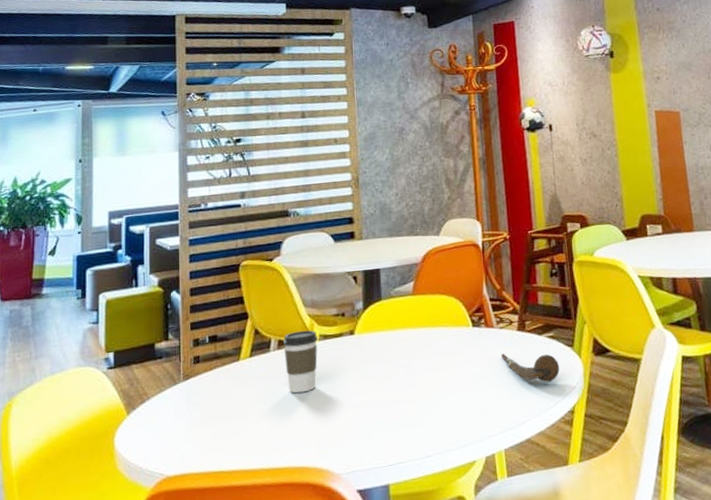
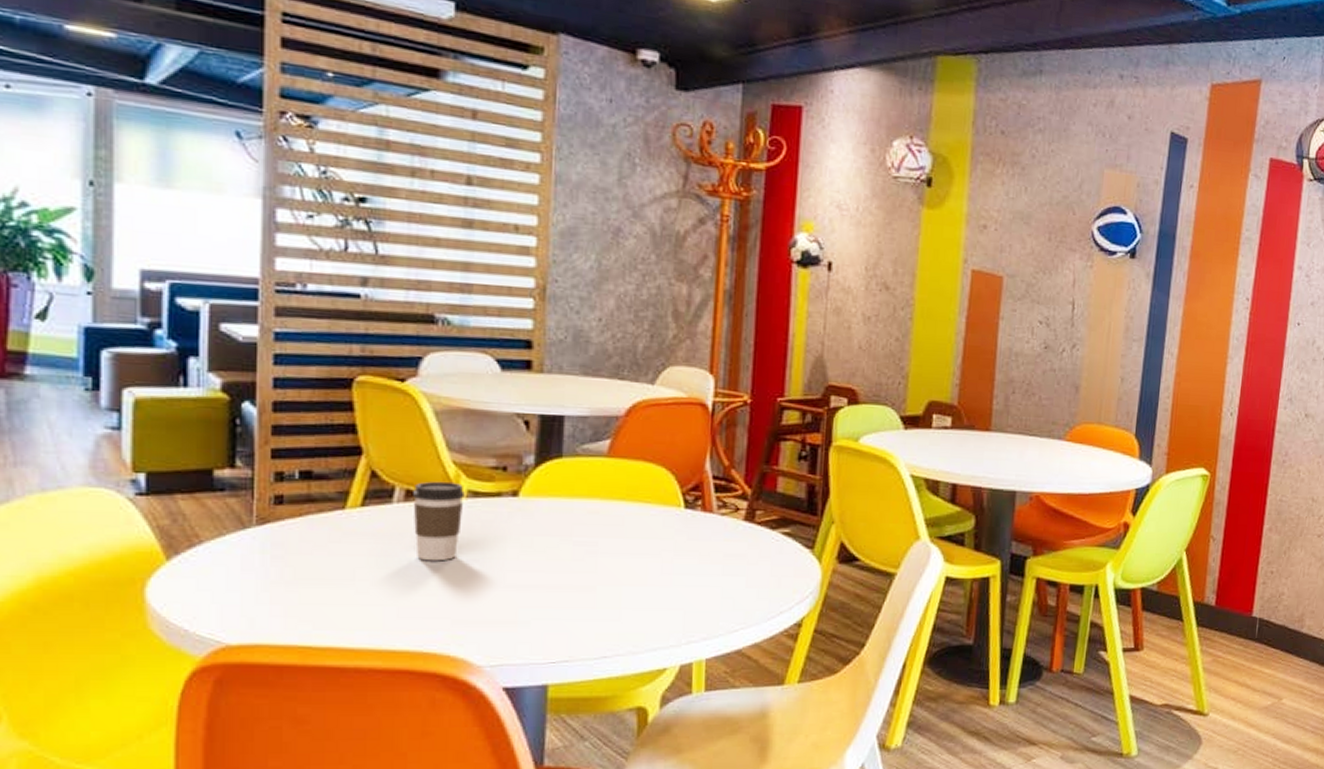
spoon: present [500,353,560,383] -> none [717,546,793,587]

